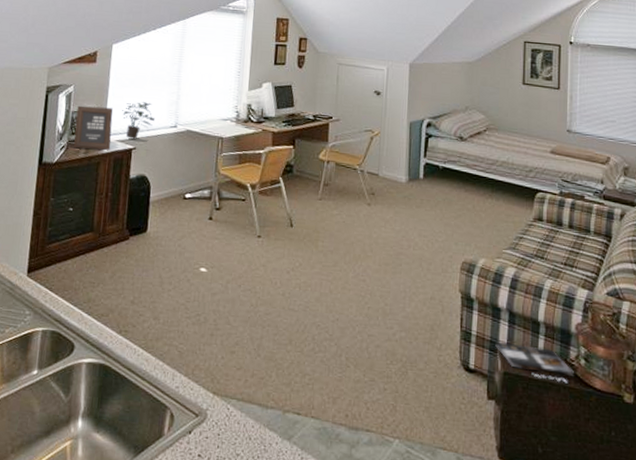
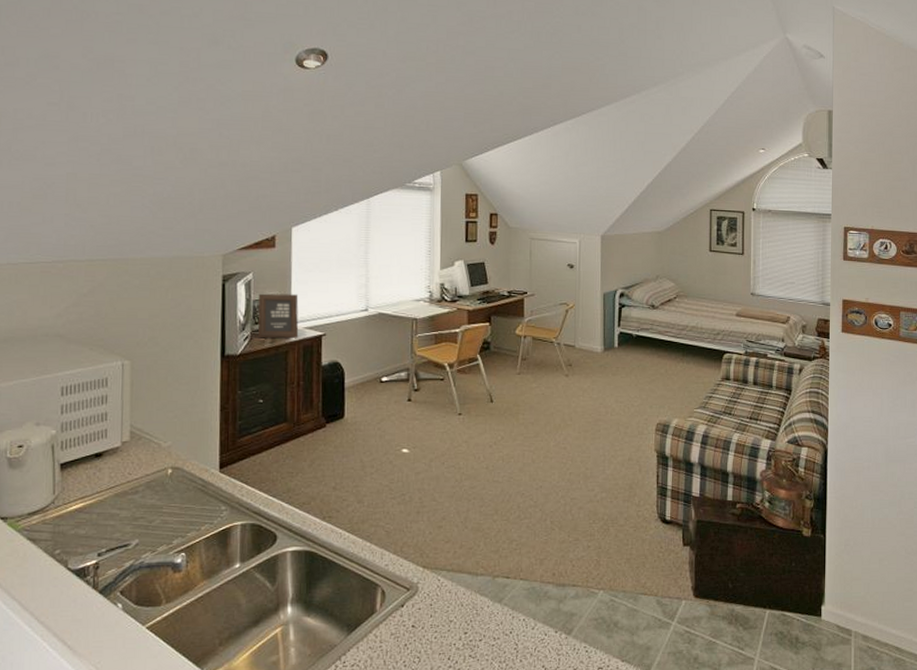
potted plant: present [122,102,155,140] -> none [308,286,343,326]
magazine: present [495,341,574,384] -> none [689,493,759,525]

